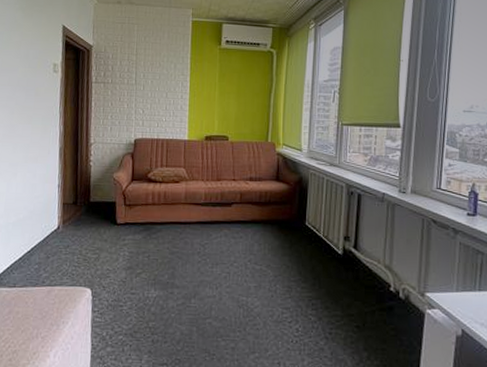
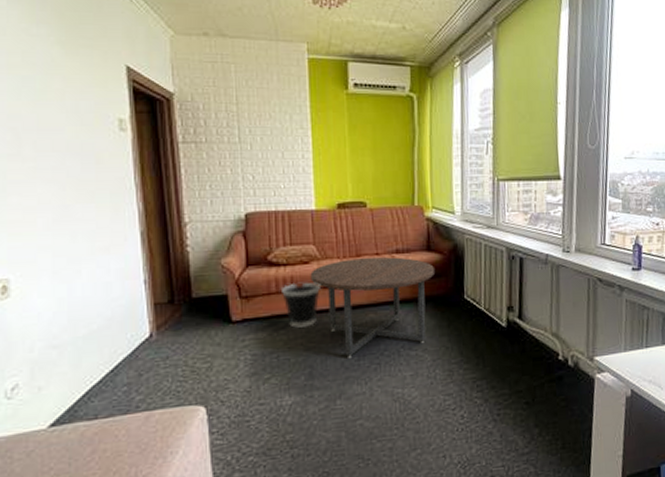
wastebasket: none [156,198,186,235] -> present [282,283,320,328]
coffee table: none [179,182,281,265] -> present [310,257,434,358]

